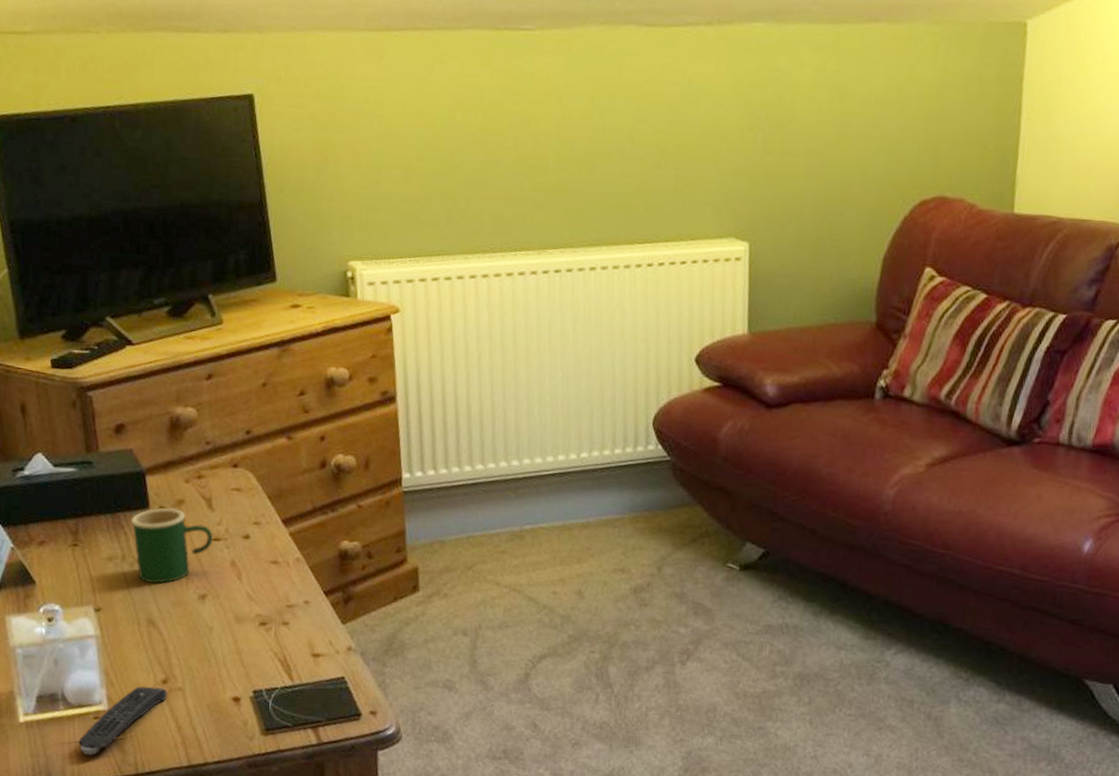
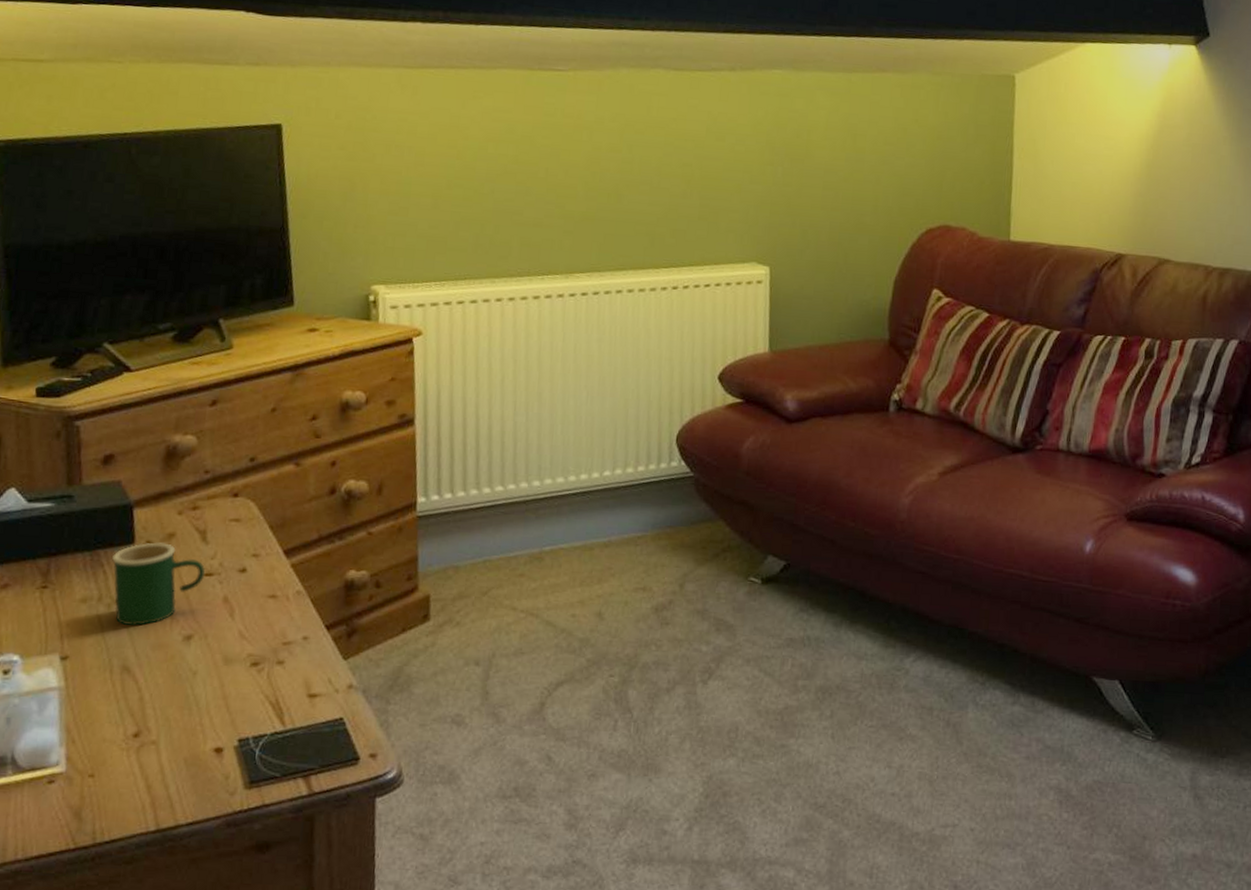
remote control: present [78,686,167,755] -> none [26,742,138,826]

